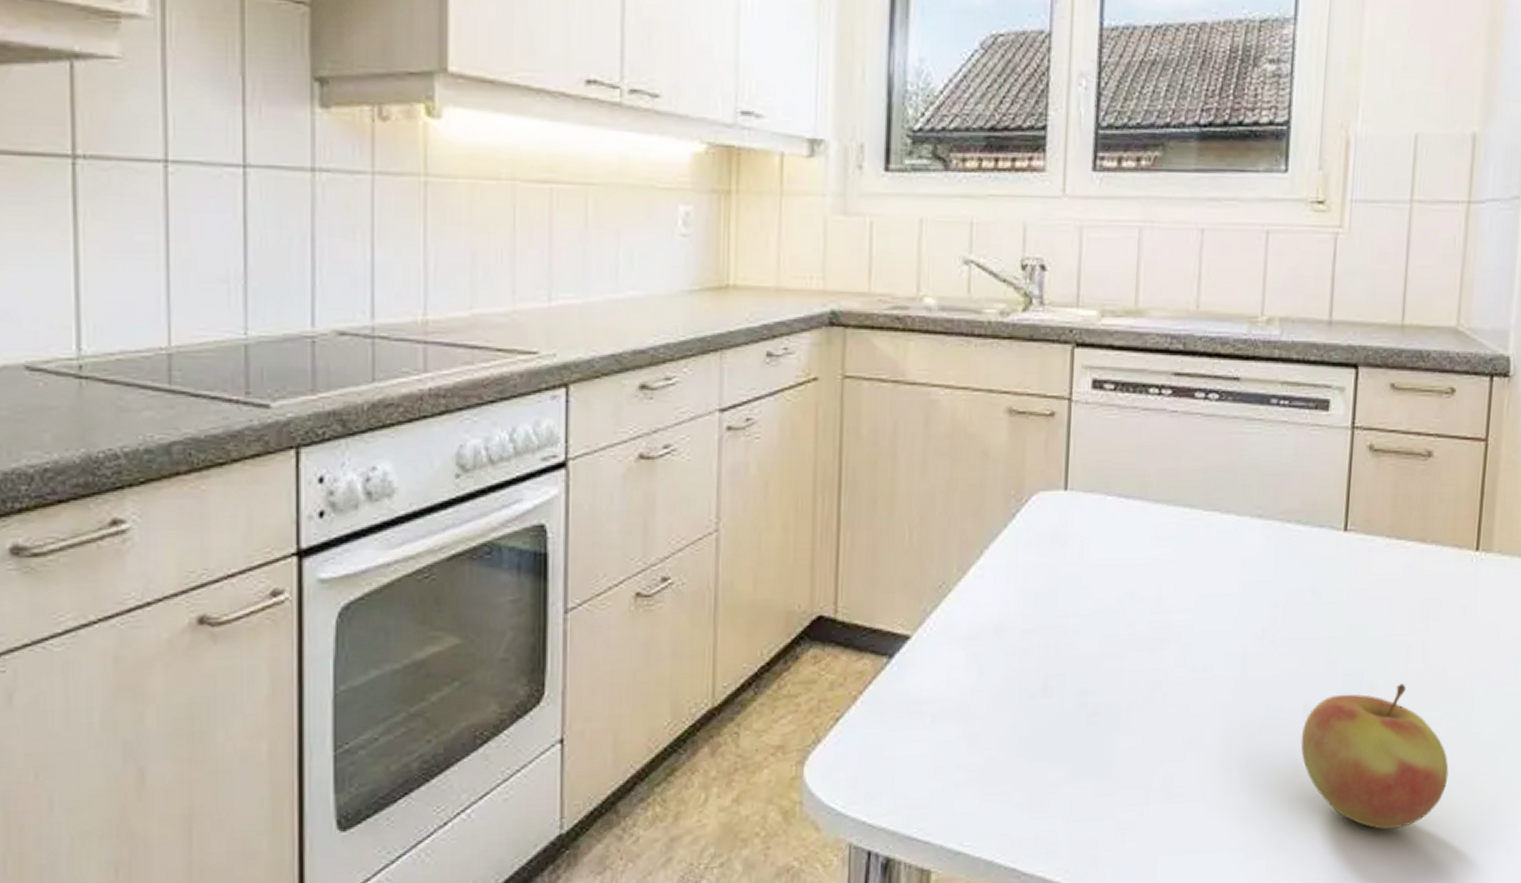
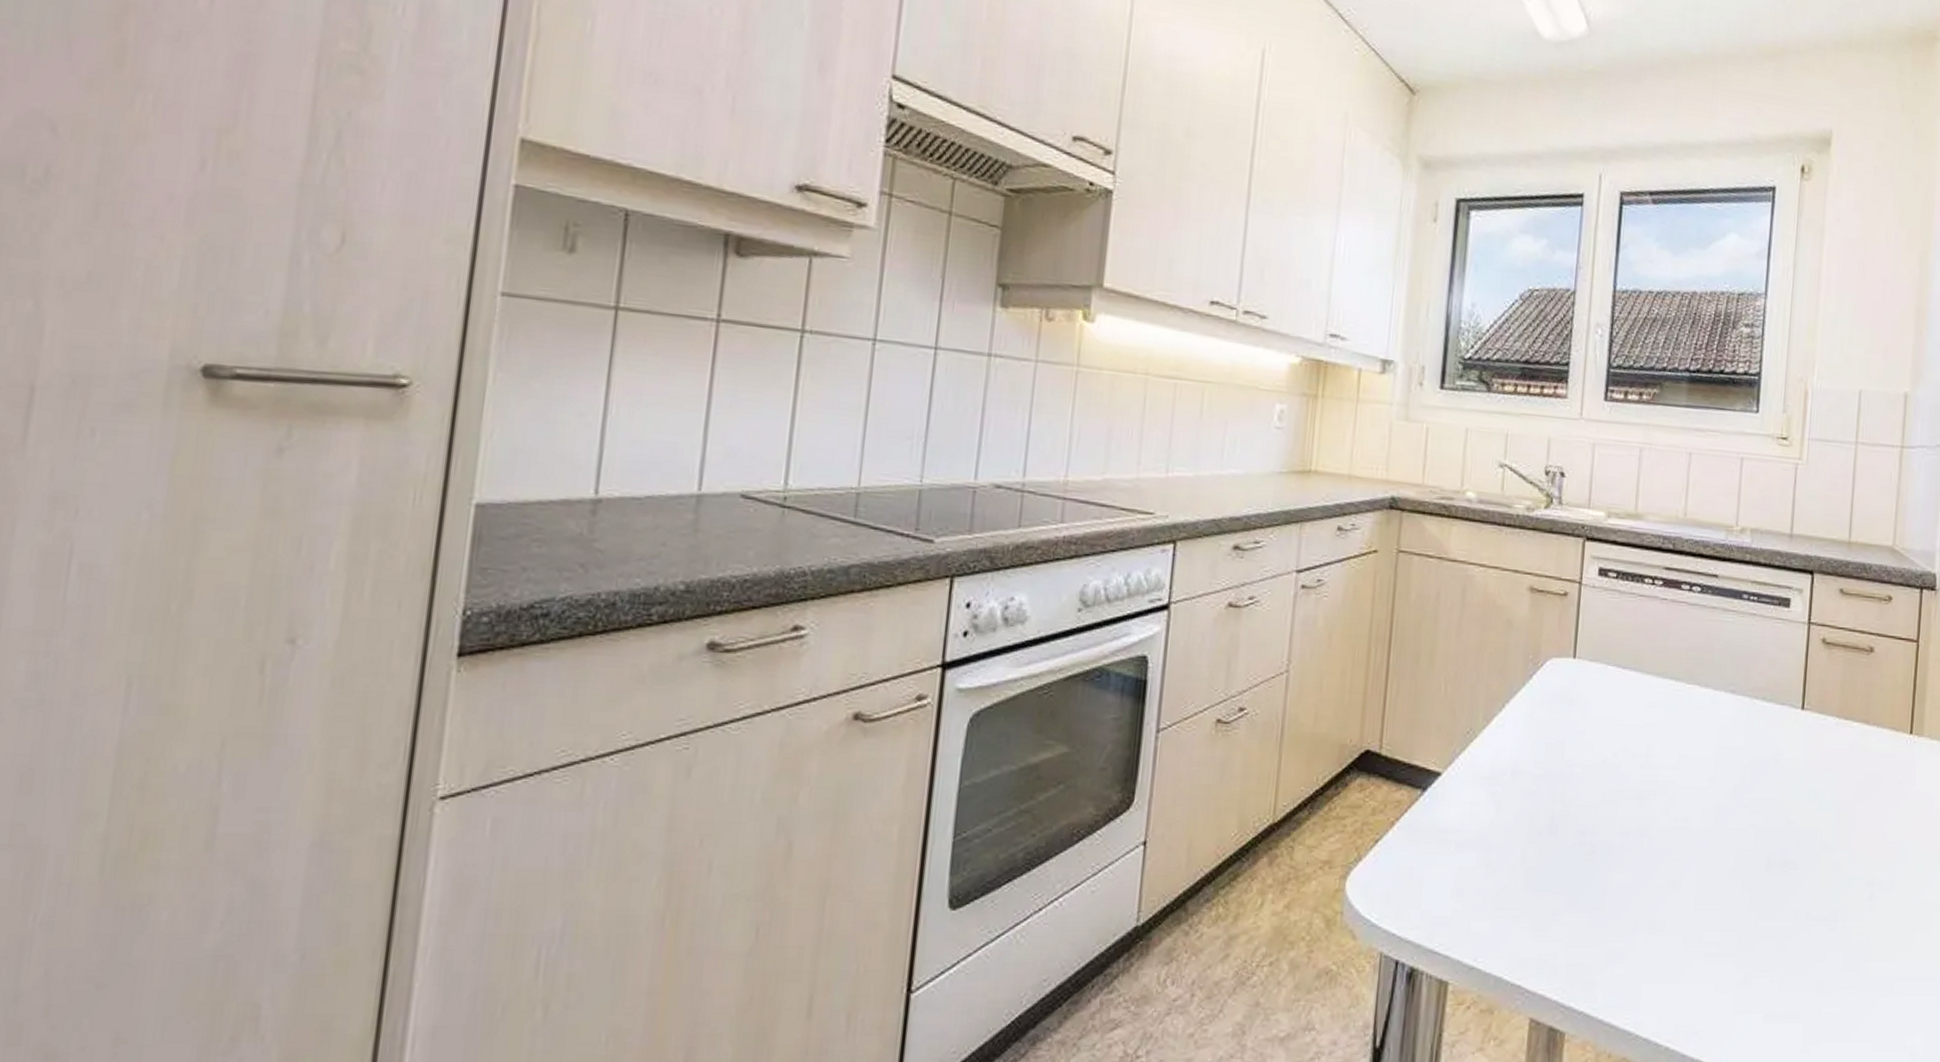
apple: present [1301,683,1449,830] -> none [1764,845,1889,974]

